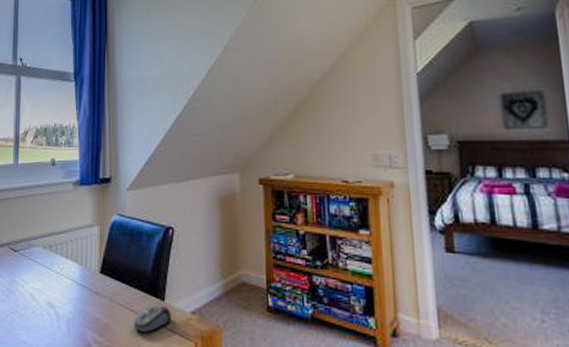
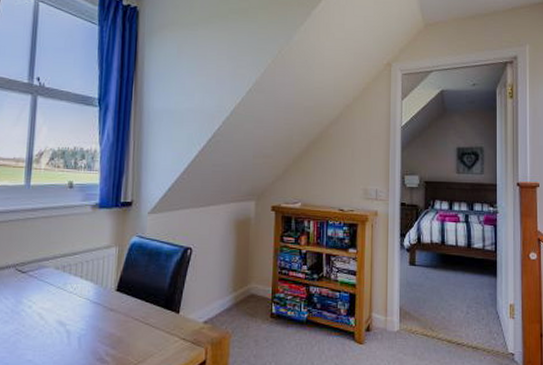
computer mouse: present [134,303,172,333] -> none [148,316,185,342]

